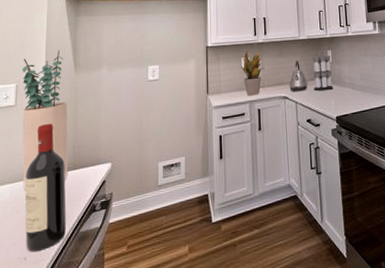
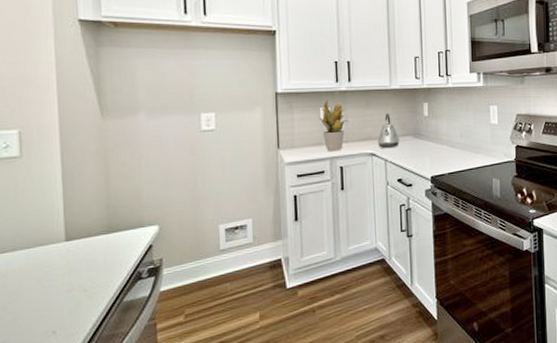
vase: present [21,50,69,191] -> none [25,89,103,257]
wine bottle: present [25,123,66,252] -> none [44,178,105,325]
spice rack: present [313,51,334,92] -> none [406,103,429,149]

